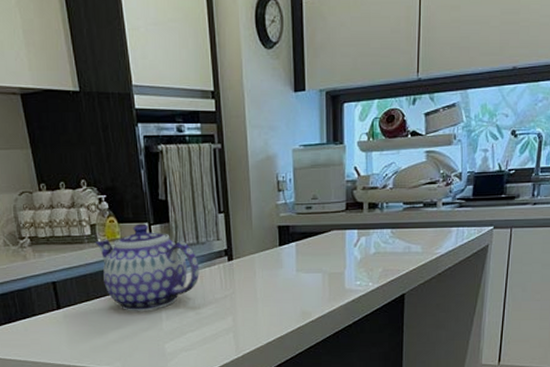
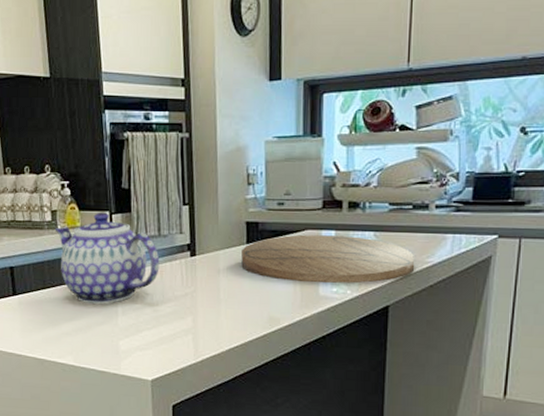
cutting board: none [275,234,426,278] -> present [241,234,415,284]

